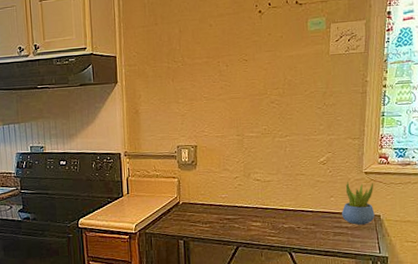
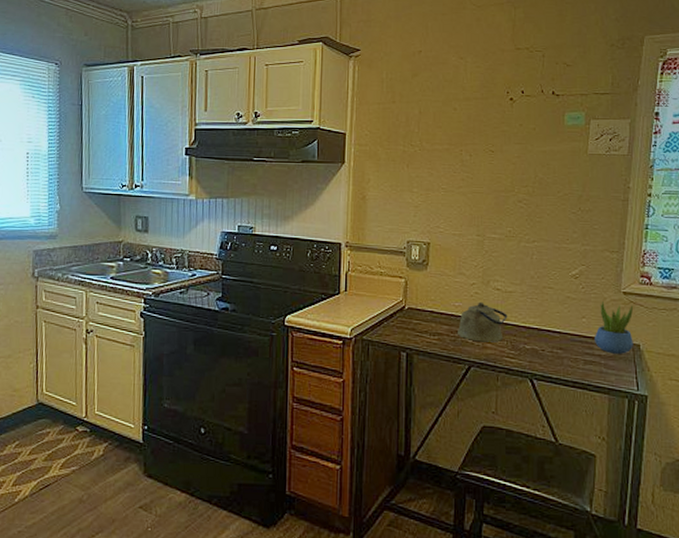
kettle: none [226,192,267,226] -> present [458,301,508,343]

